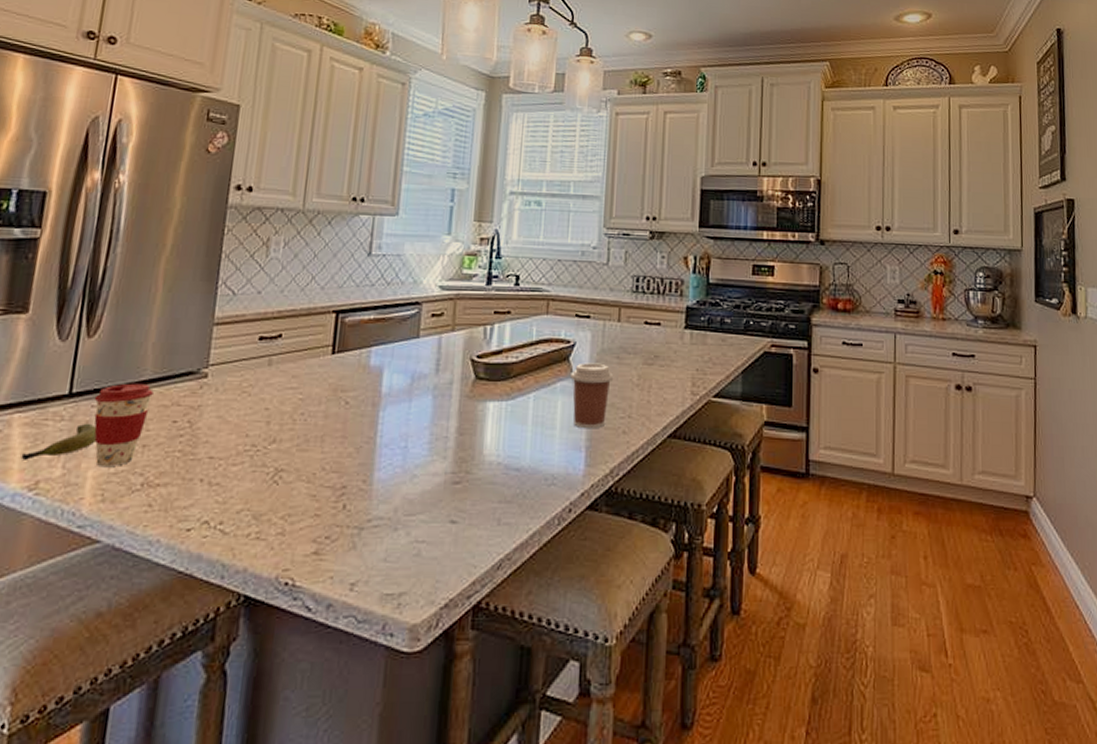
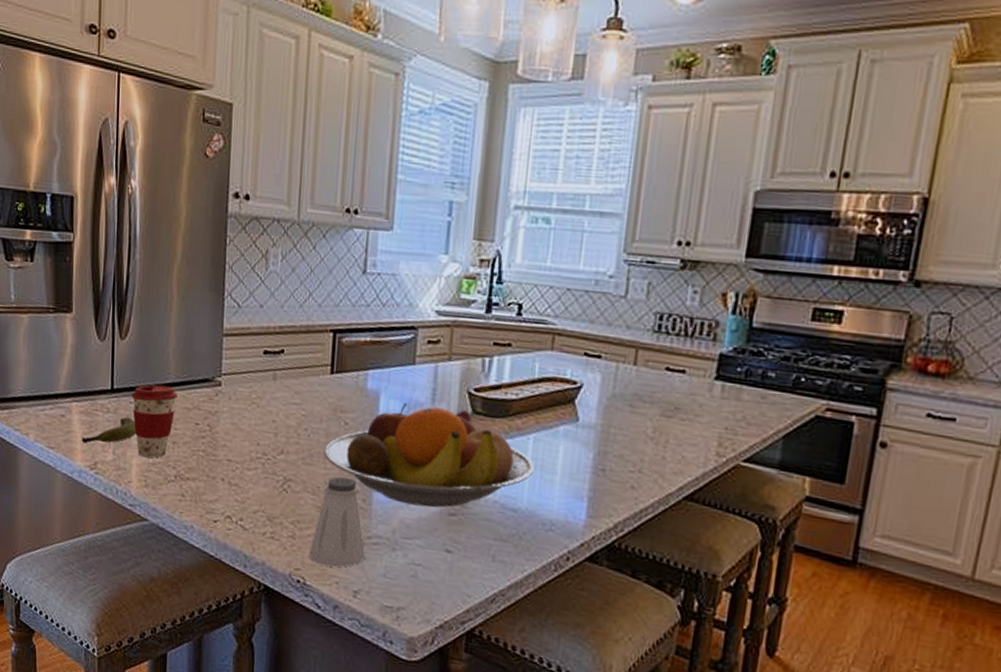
saltshaker: none [300,459,365,560] -> present [309,477,365,568]
fruit bowl: none [321,375,535,479] -> present [323,402,534,508]
coffee cup: present [570,363,614,429] -> none [575,407,625,480]

